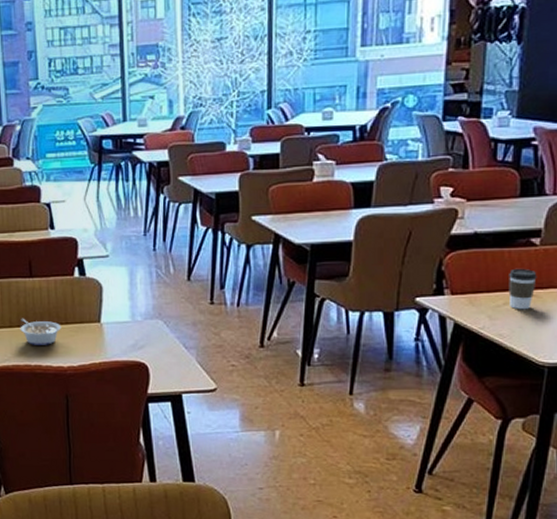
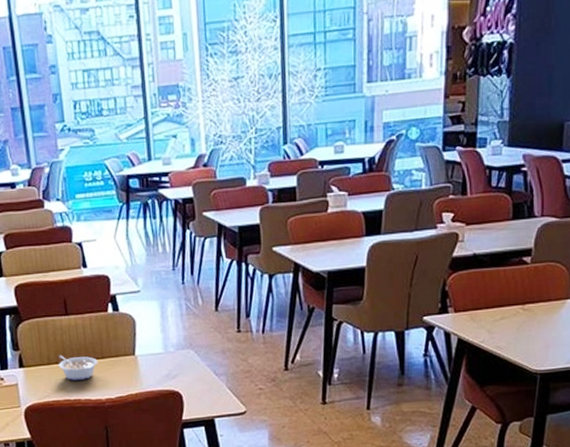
coffee cup: present [508,268,537,310] -> none [504,285,529,324]

